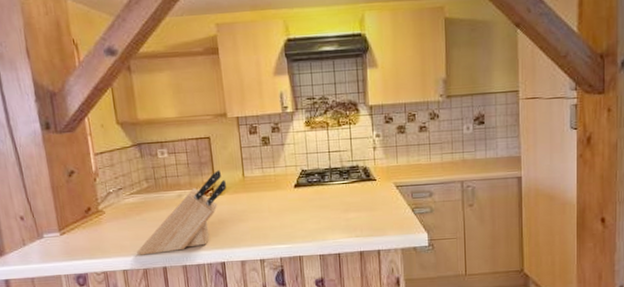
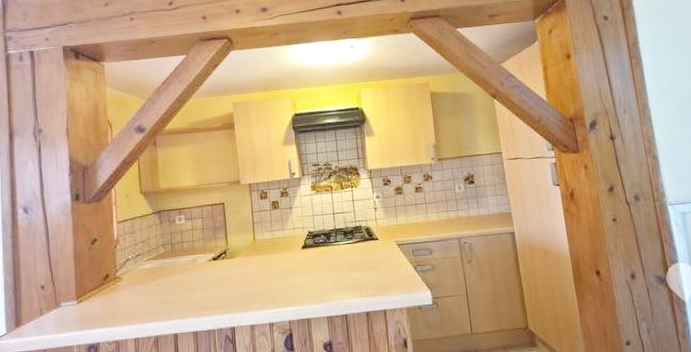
knife block: present [137,169,227,255] -> none [150,233,239,322]

